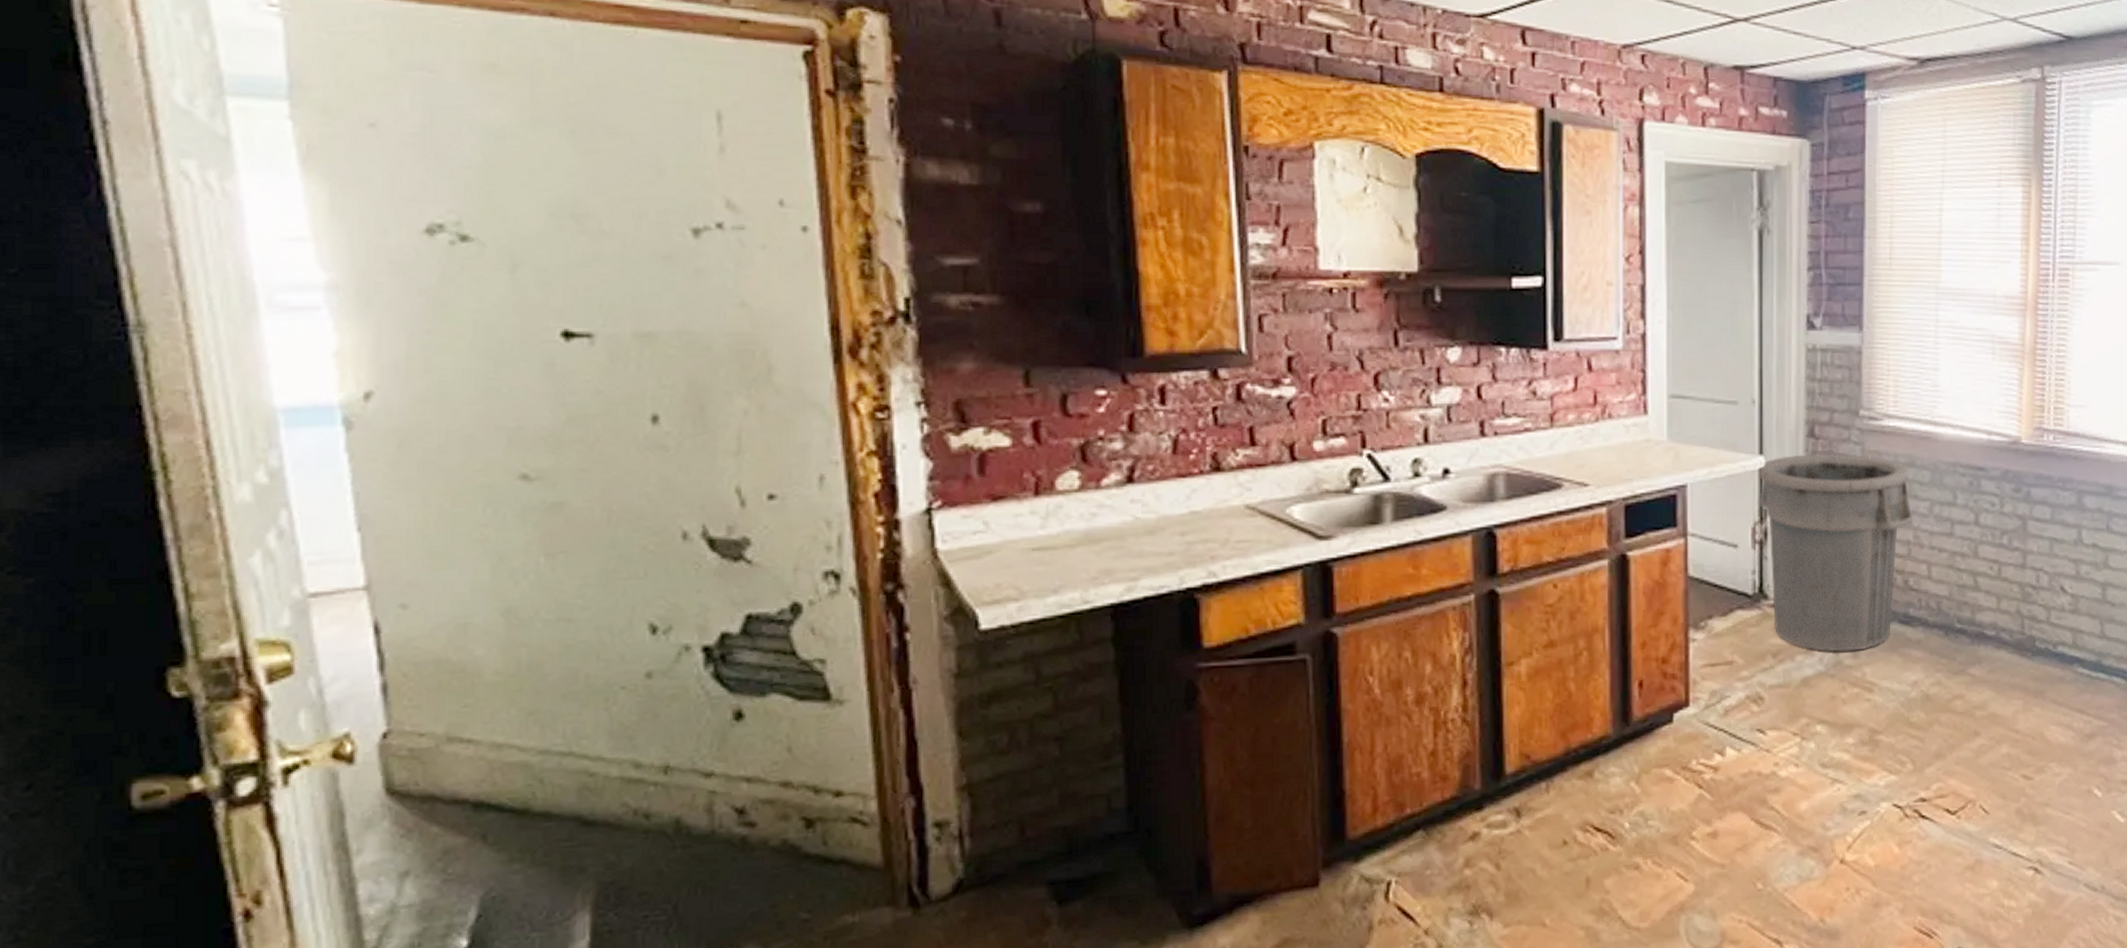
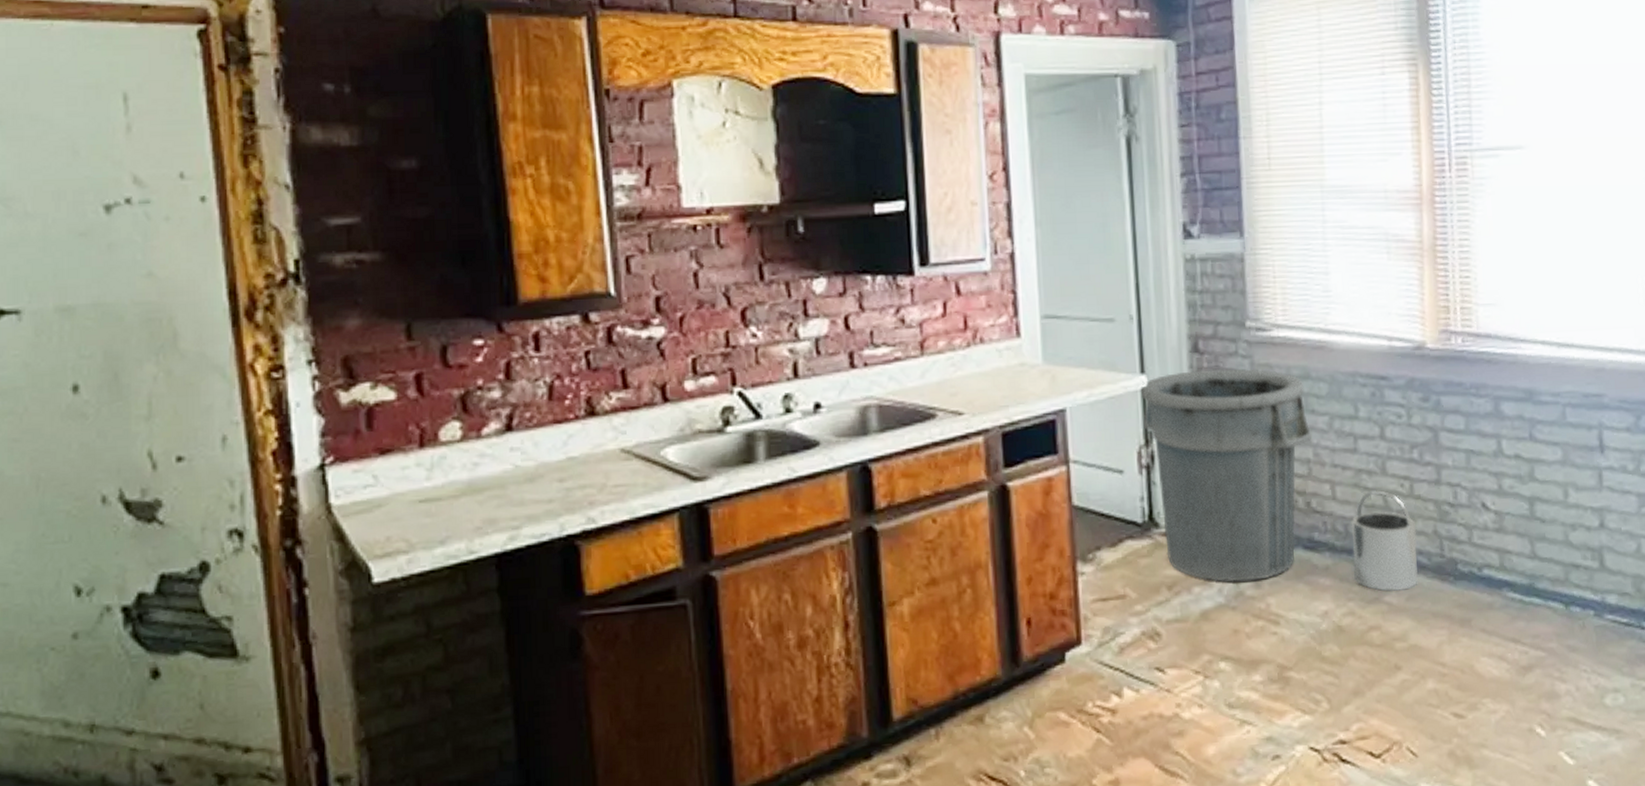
bucket: none [1942,572,2002,665] -> present [1351,490,1419,592]

